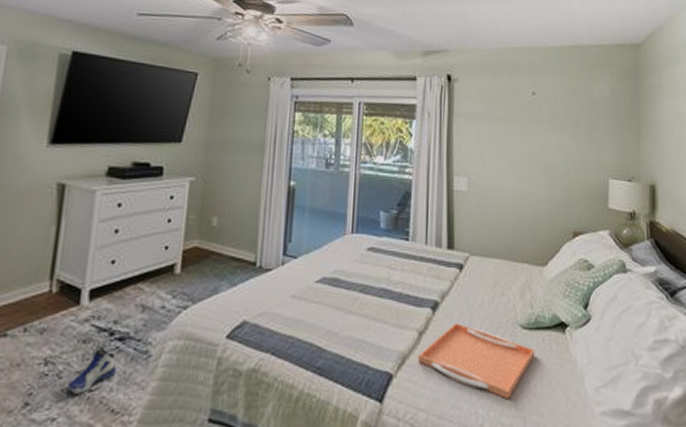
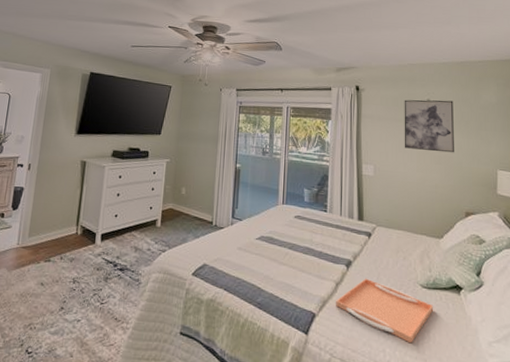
sneaker: present [67,348,117,394] -> none [87,275,119,305]
wall art: none [504,93,562,160] -> present [404,99,454,153]

